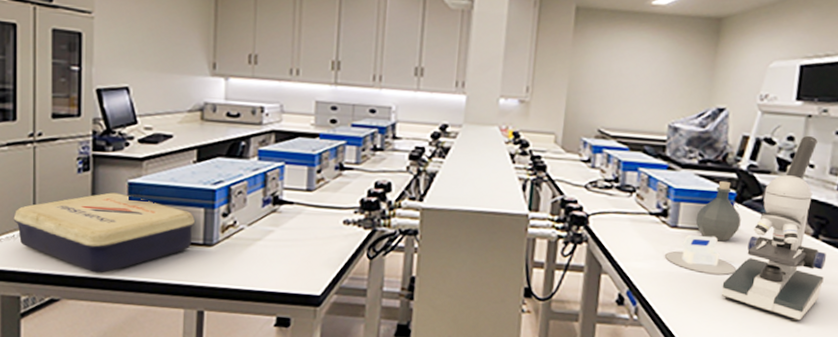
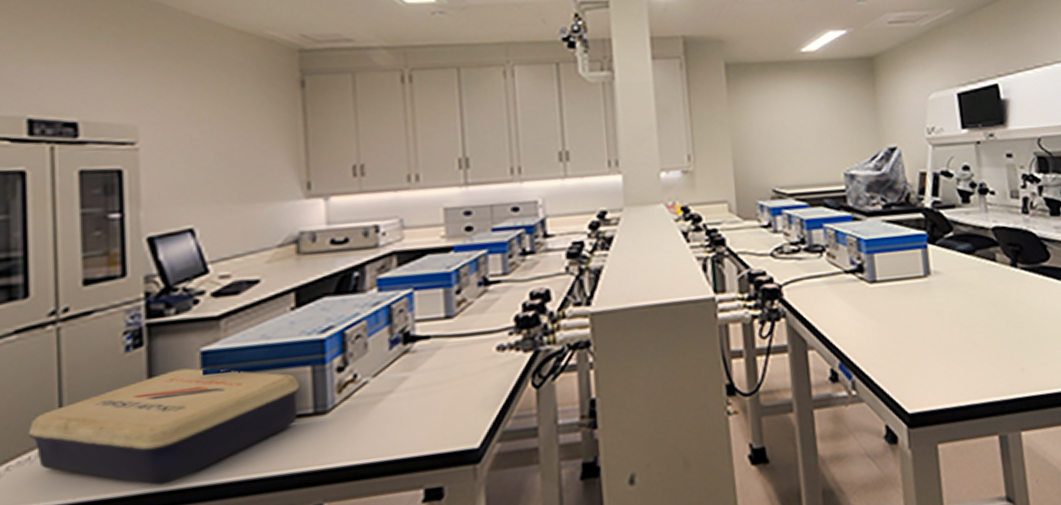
container: present [665,234,736,275] -> none [871,284,945,327]
flask: present [695,180,741,242] -> none [893,223,939,289]
microscope: present [721,135,827,322] -> none [935,162,1034,362]

